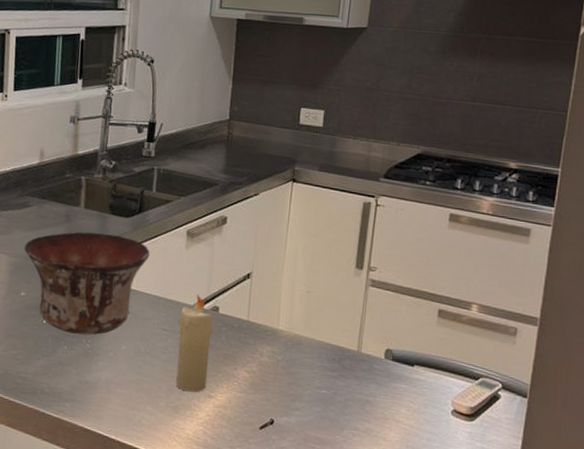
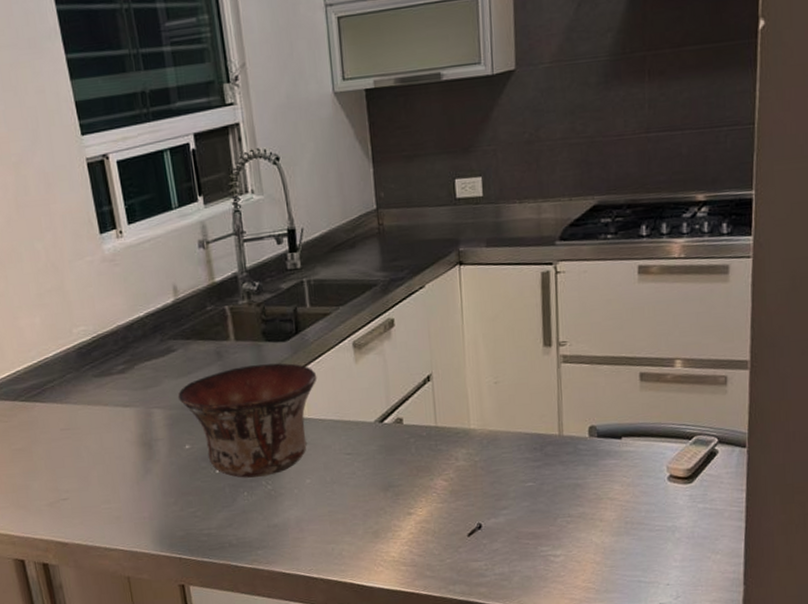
candle: present [176,294,213,393] -> none [361,409,404,514]

